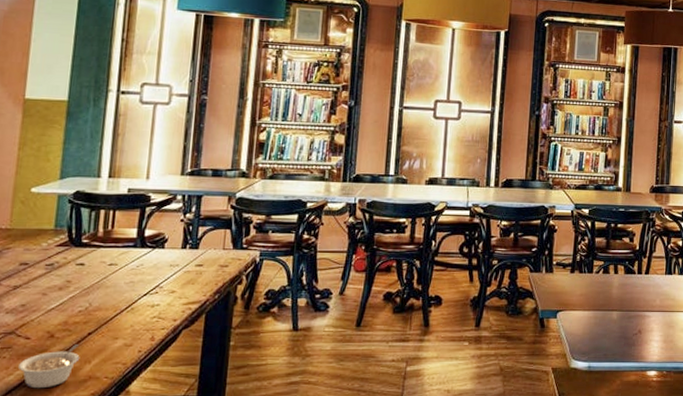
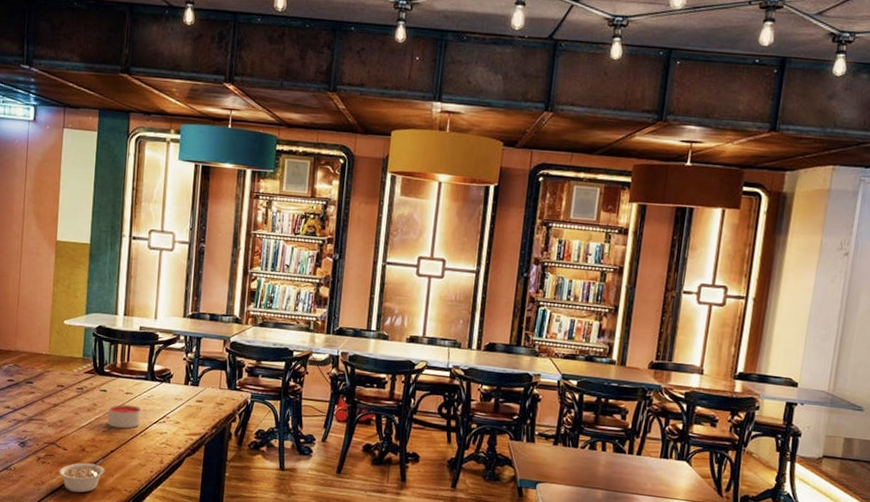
candle: none [85,277,128,306] -> present [107,404,141,429]

